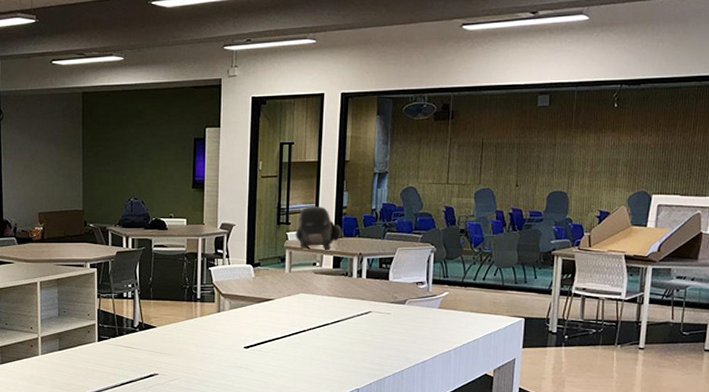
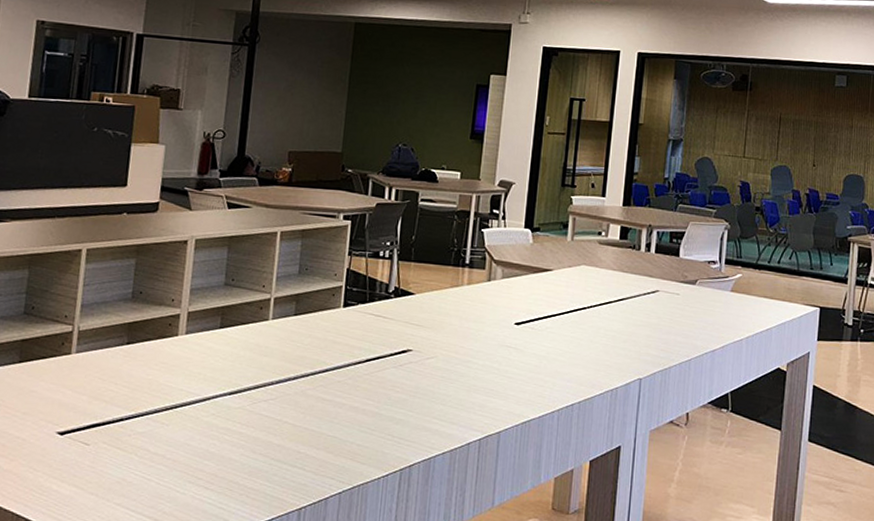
backpack: present [295,206,342,249] -> none [581,169,632,217]

